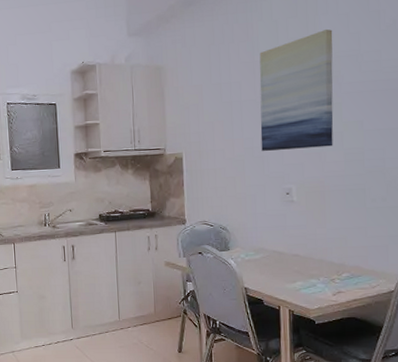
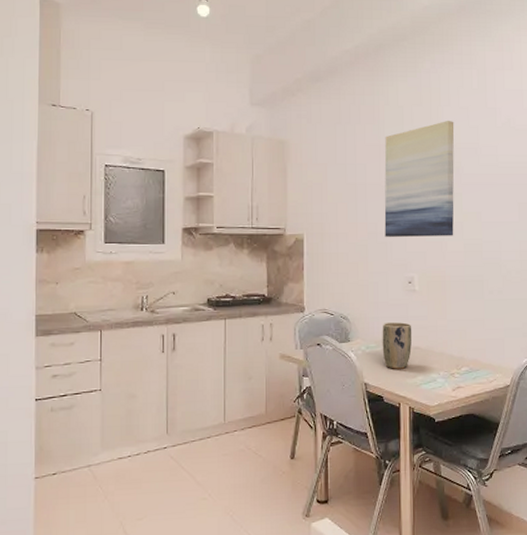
plant pot: none [260,231,291,275] -> present [382,322,412,369]

